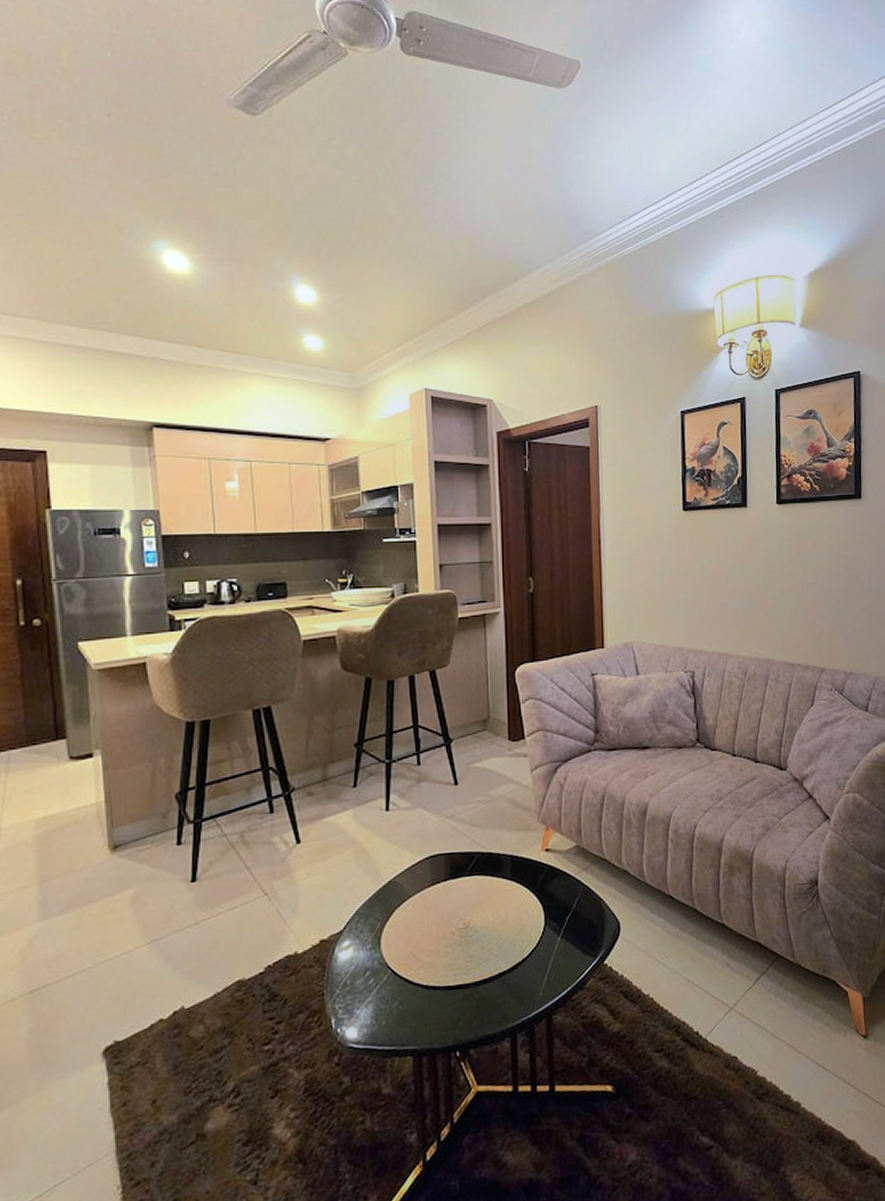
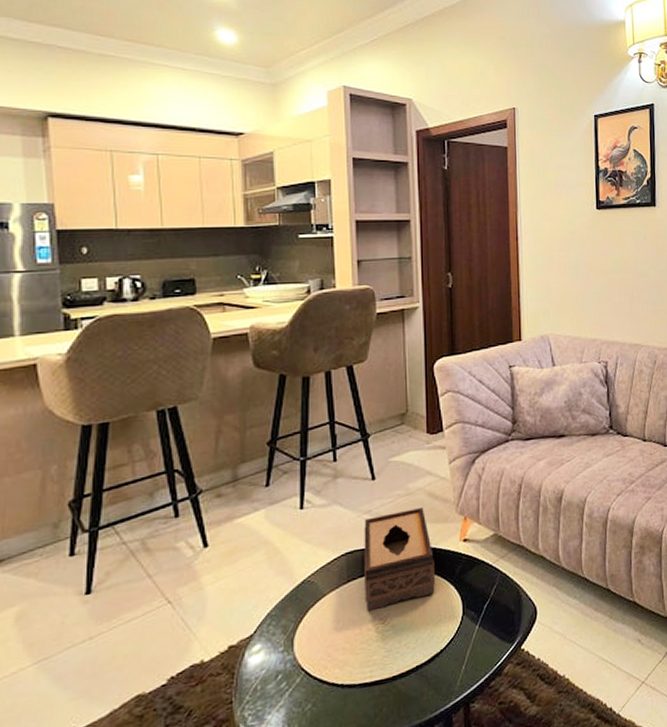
tissue box: none [447,815,517,916] -> present [364,508,435,612]

